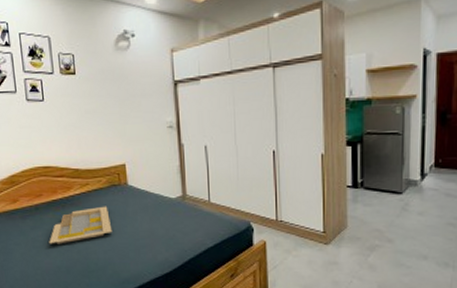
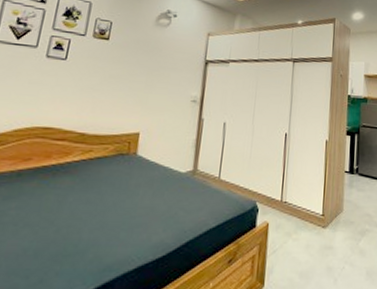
serving tray: present [49,206,113,244] -> none [21,176,108,220]

